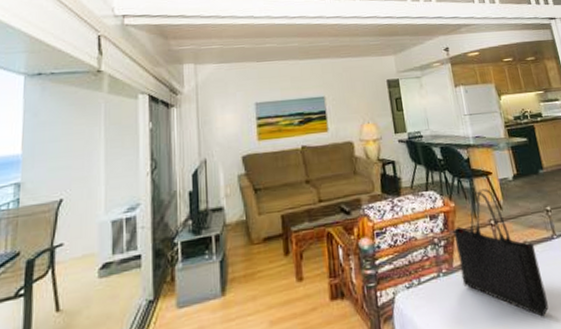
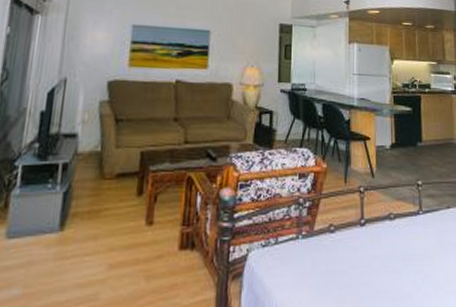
tote bag: present [453,189,549,317] -> none [320,154,401,292]

